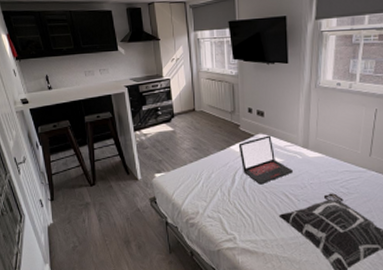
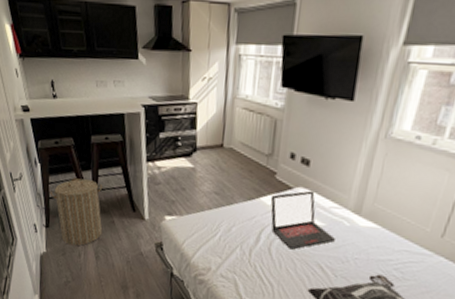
laundry hamper: none [52,153,103,213] -> present [50,178,103,246]

